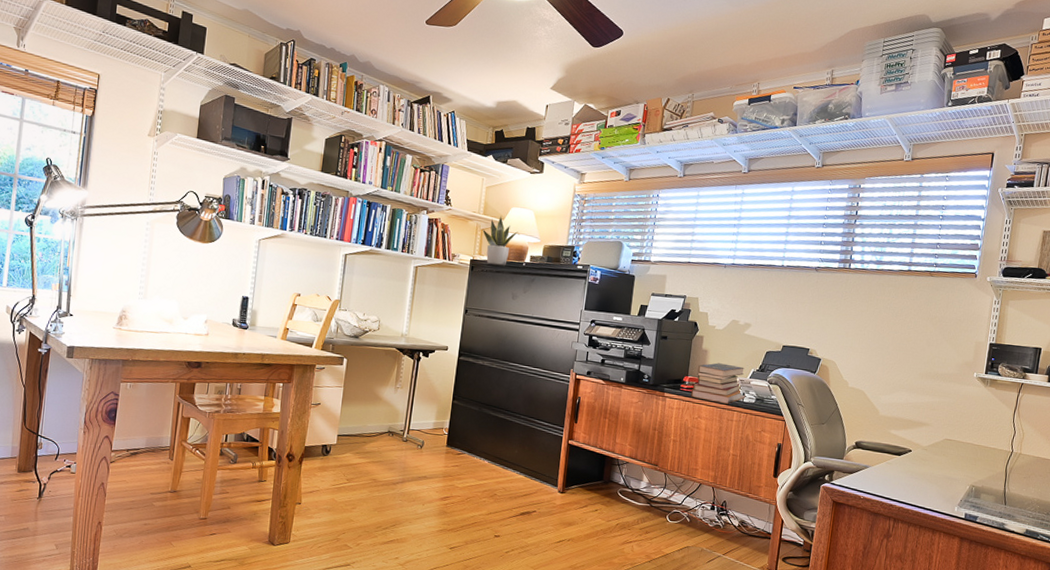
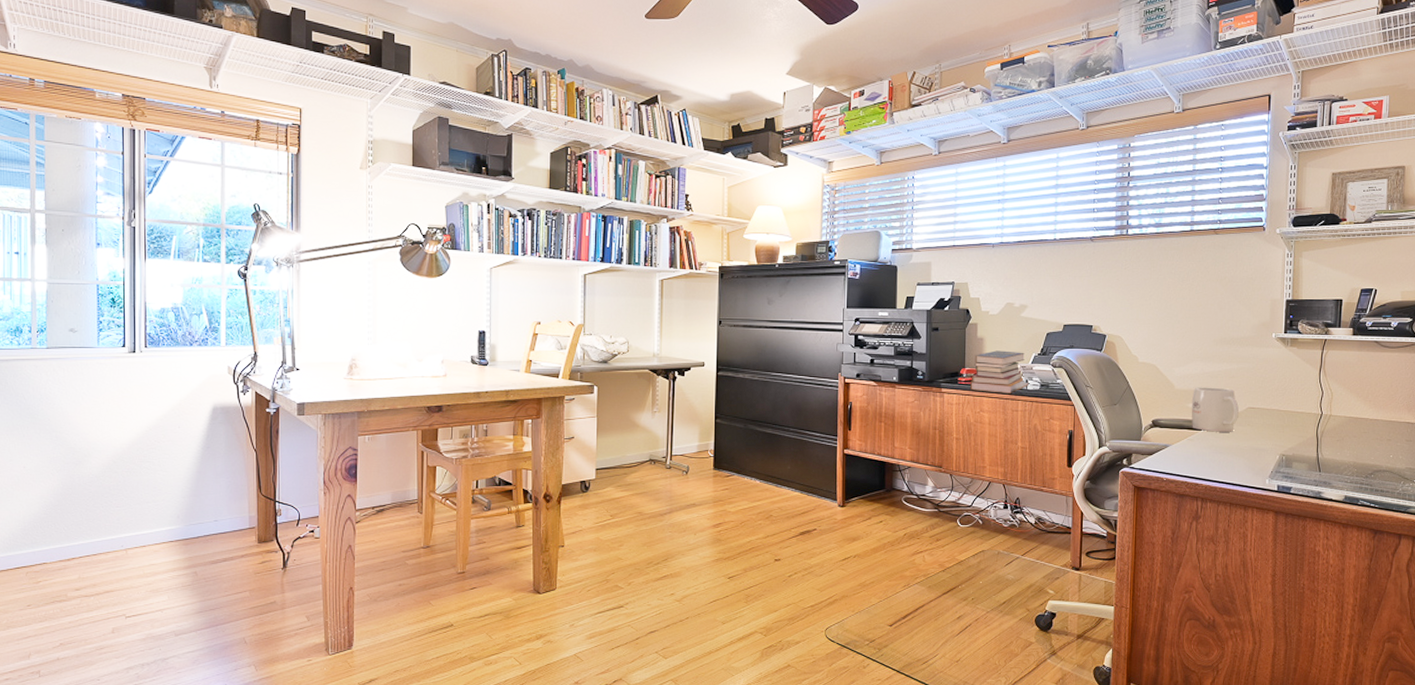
potted plant: present [482,216,519,267] -> none [729,216,768,271]
mug: none [891,415,937,460] -> present [1191,387,1239,432]

